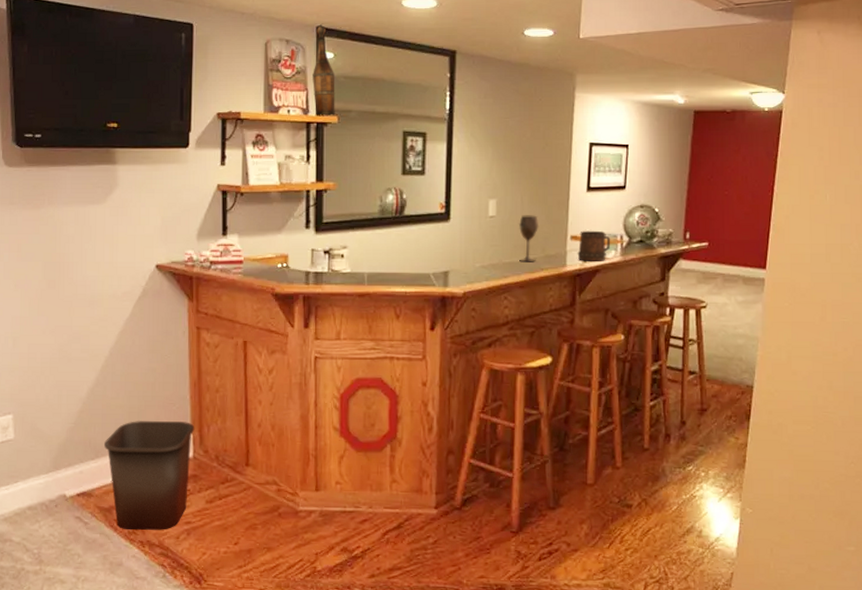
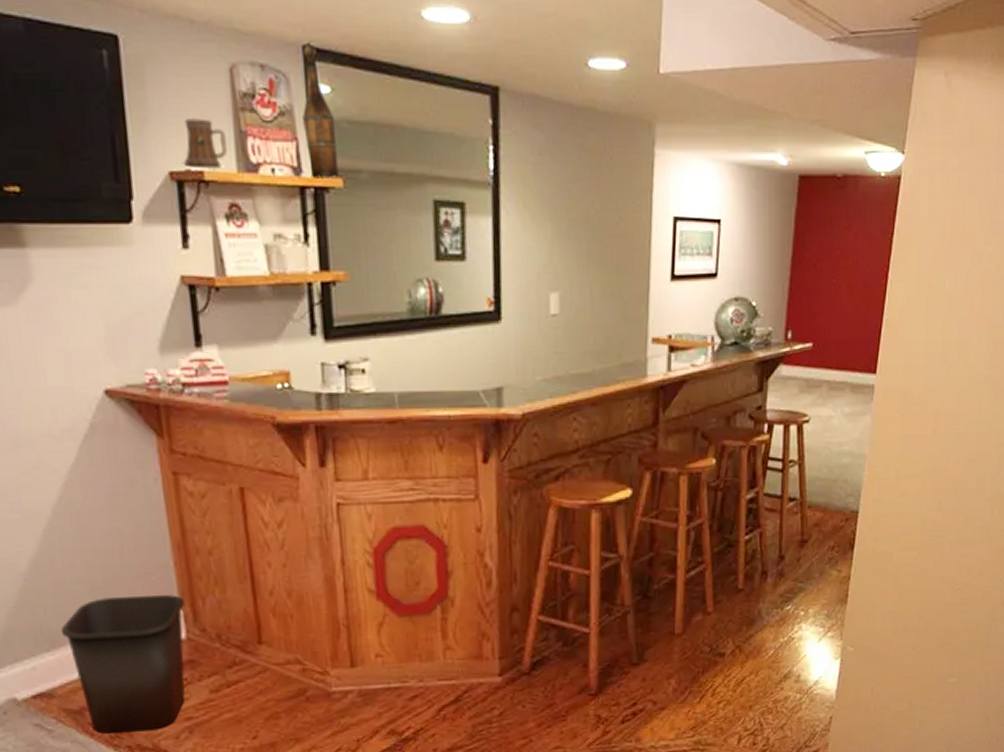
beer mug: none [227,77,258,111] -> present [183,118,227,169]
wine glass: present [519,215,540,262] -> none [588,312,614,373]
beer mug: present [577,230,611,261] -> none [660,330,700,370]

